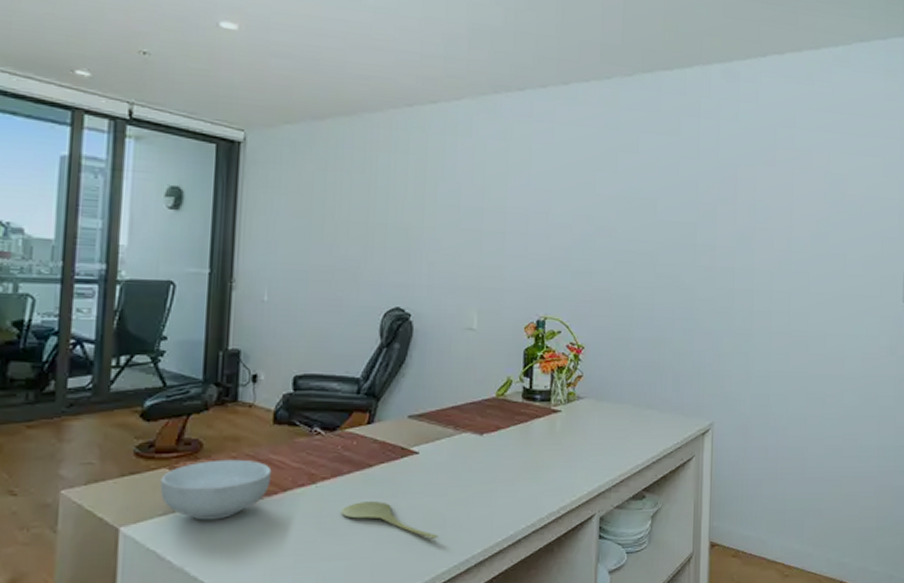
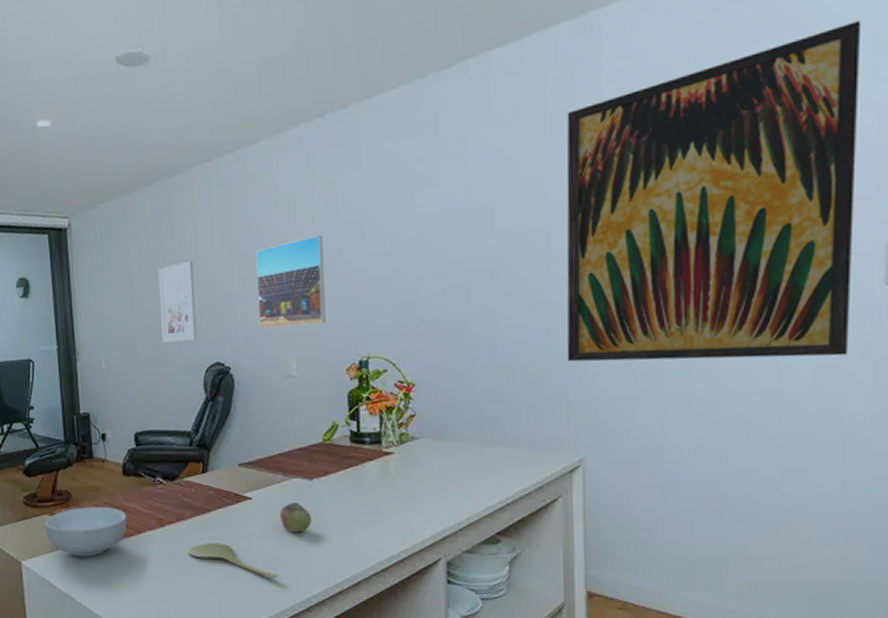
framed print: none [339,200,382,282] -> present [158,261,197,343]
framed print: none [444,197,514,281] -> present [256,235,326,330]
apple: none [446,458,478,491] -> present [279,503,312,533]
wall art: none [705,115,892,352] -> present [566,21,862,362]

